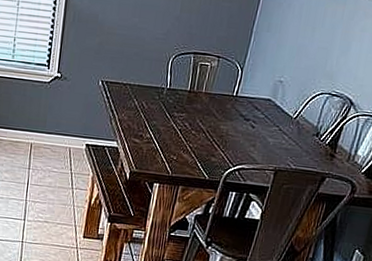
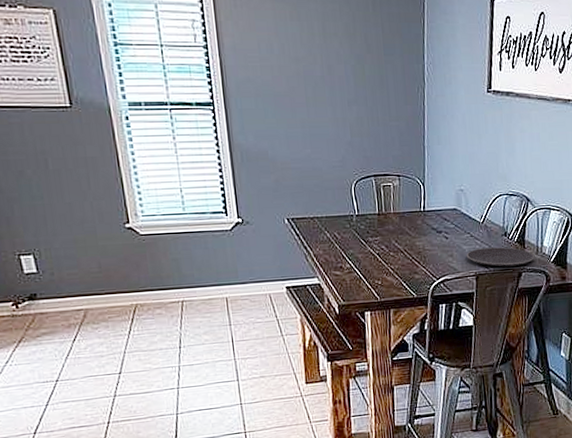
plate: none [269,144,345,170] -> present [466,247,535,267]

